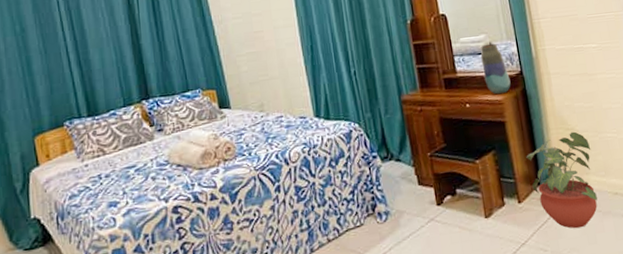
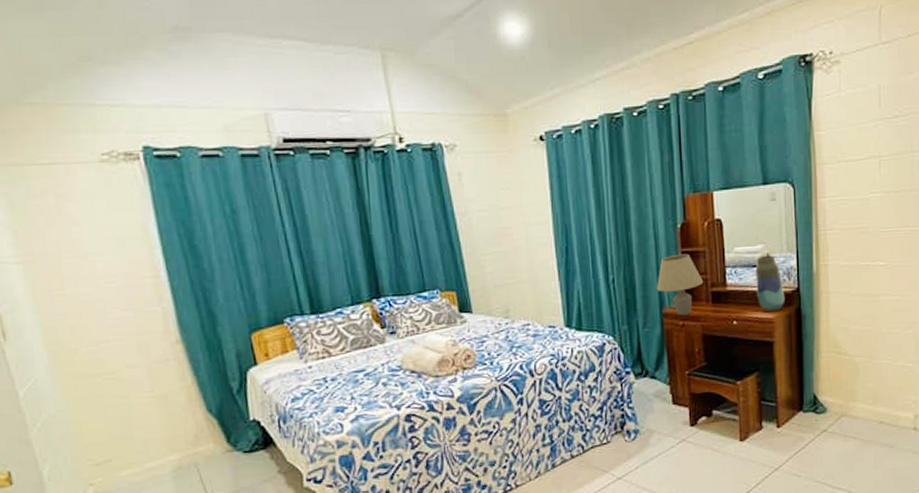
table lamp: none [394,45,436,102] -> present [657,253,704,316]
potted plant: present [526,131,598,229] -> none [791,356,862,456]

